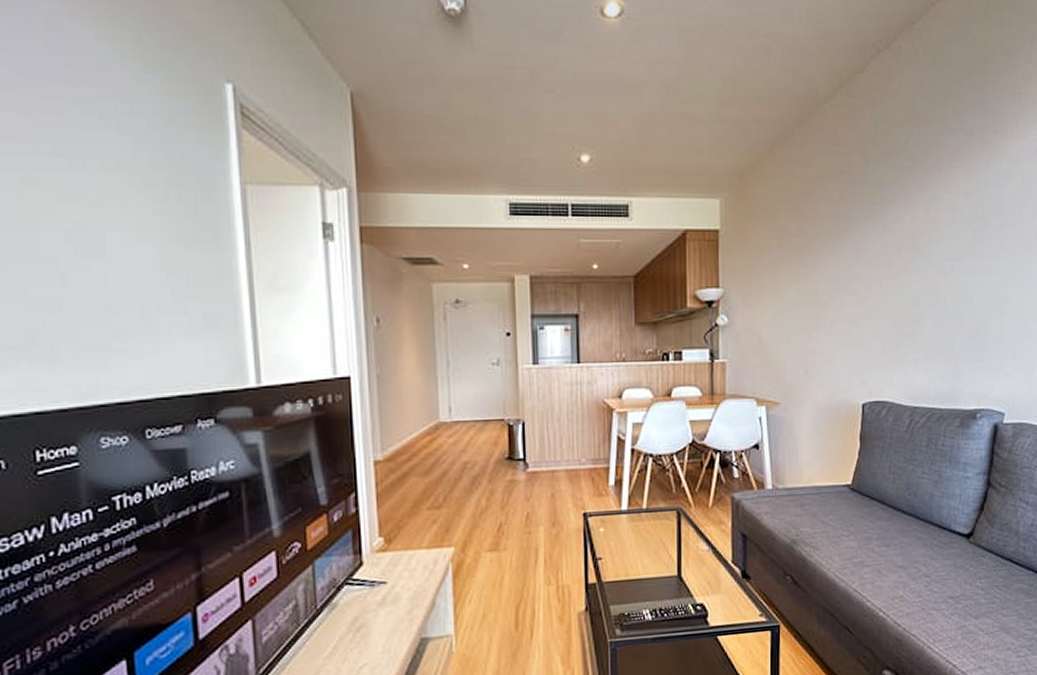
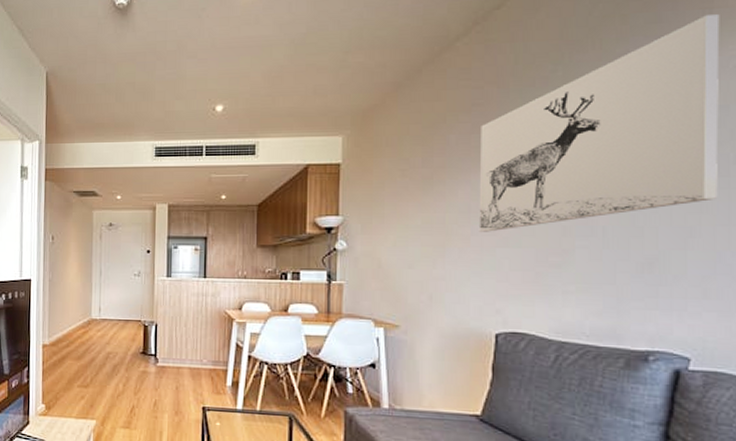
wall art: none [846,100,1026,303] -> present [479,14,720,232]

